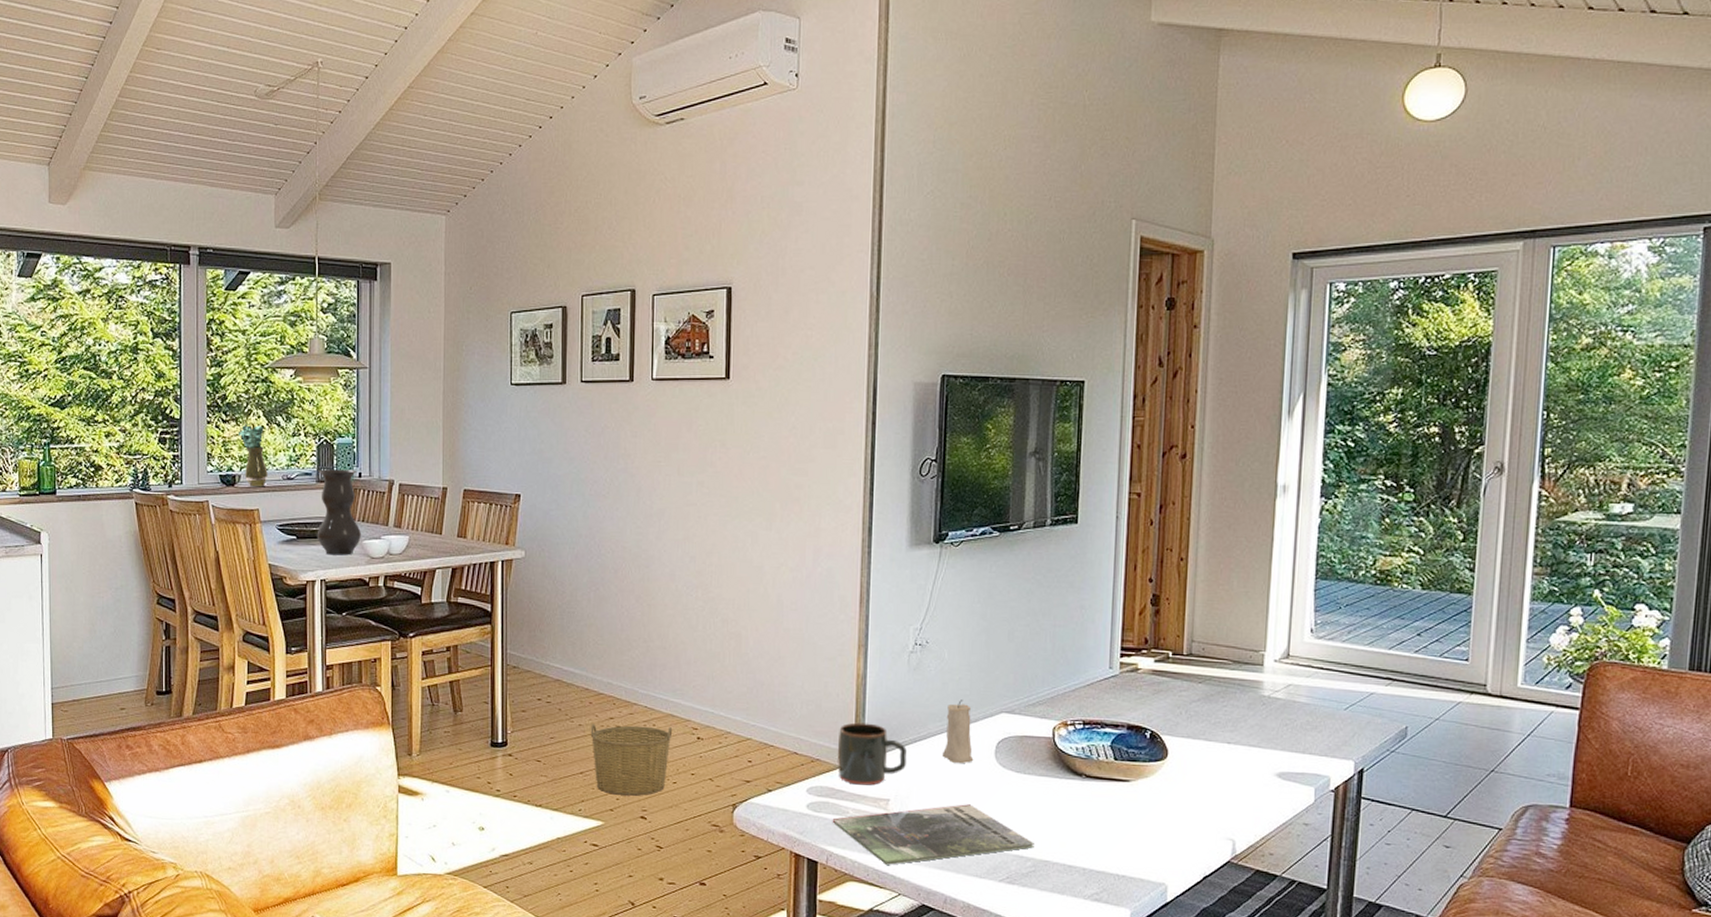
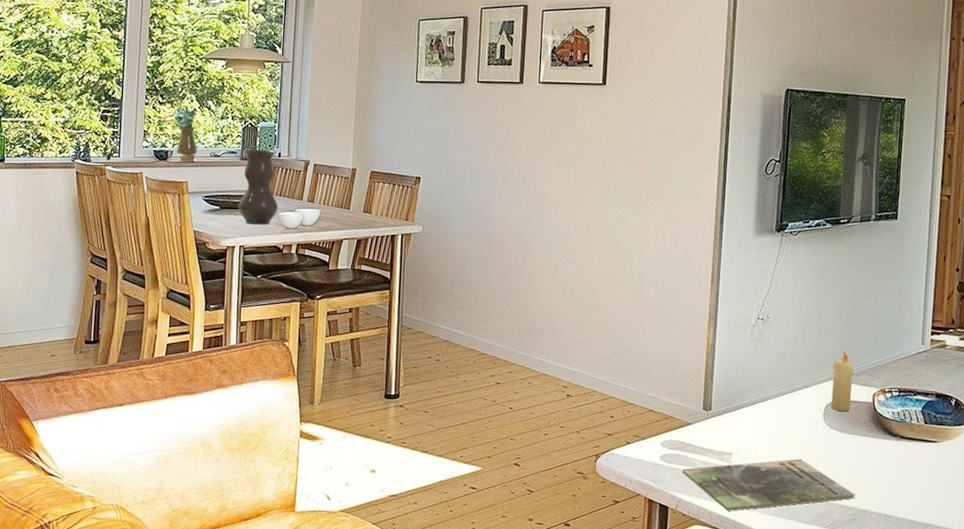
basket: present [590,724,673,796] -> none [473,380,546,445]
mug: present [837,722,907,785] -> none [688,385,748,441]
candle: present [941,700,974,763] -> none [778,368,805,423]
candle: none [1003,679,1029,749] -> present [830,351,854,412]

